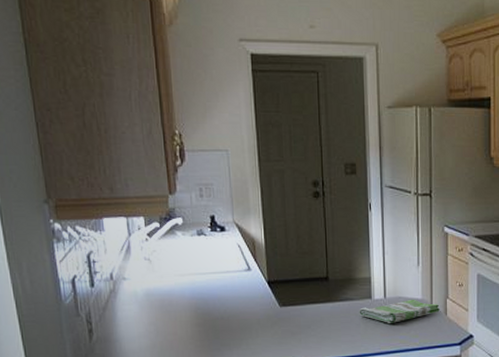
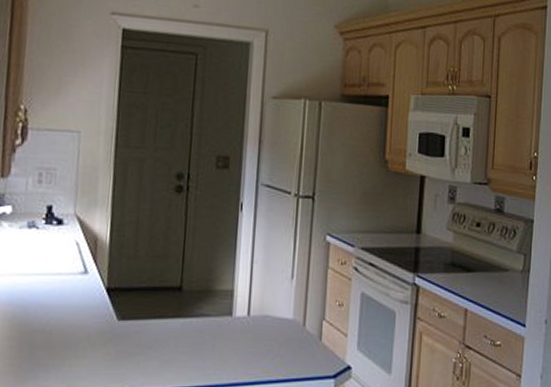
dish towel: present [359,299,440,323] -> none [215,318,314,347]

